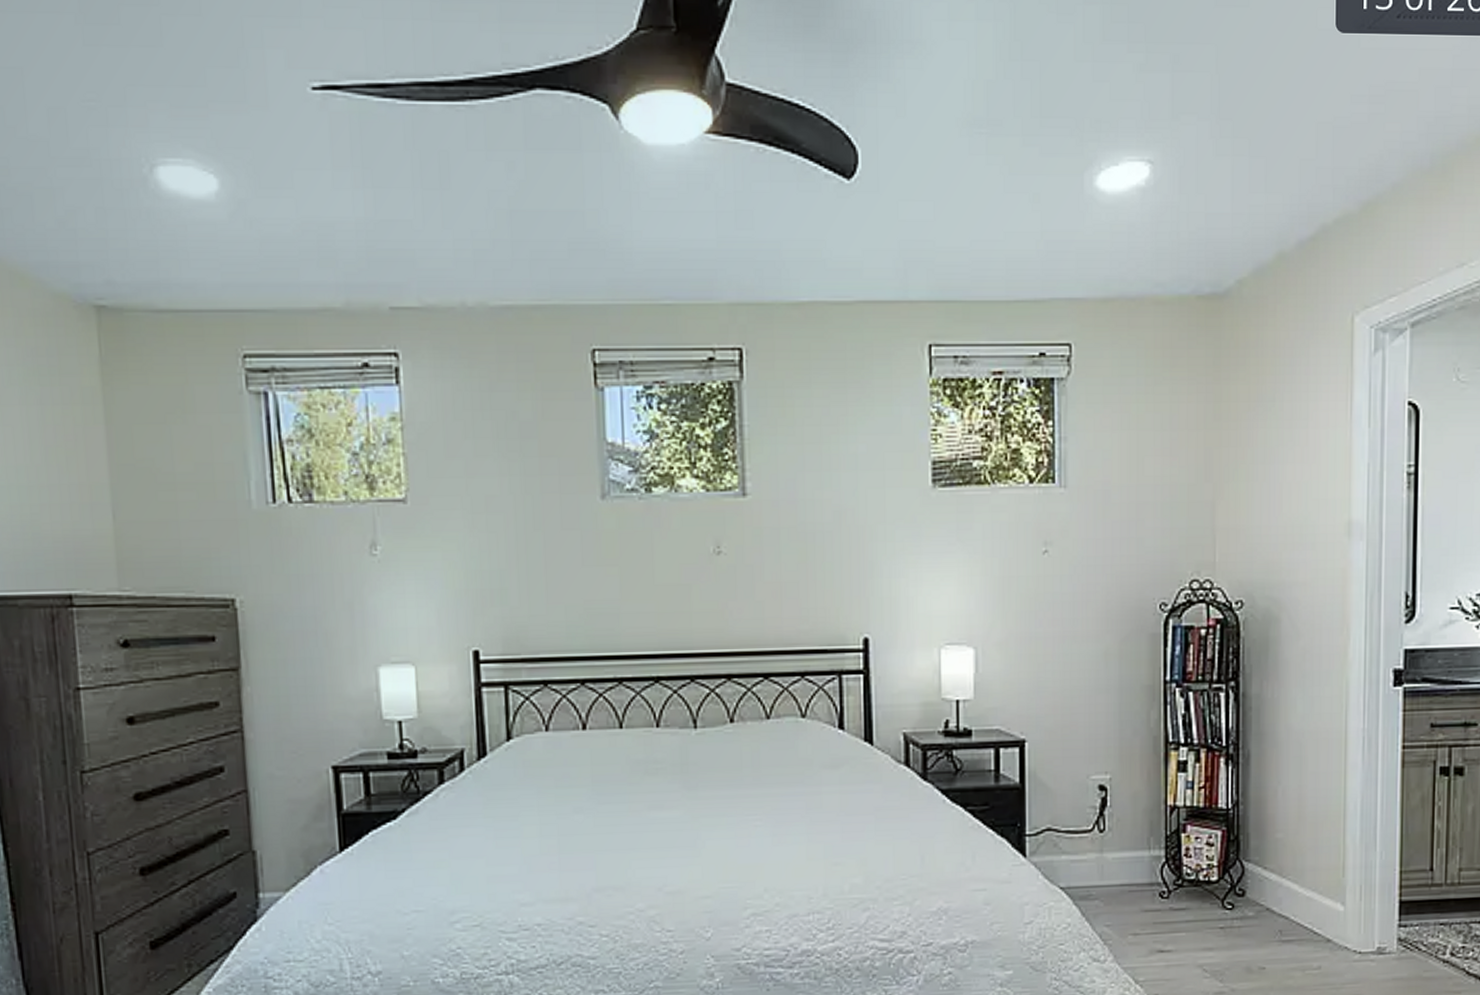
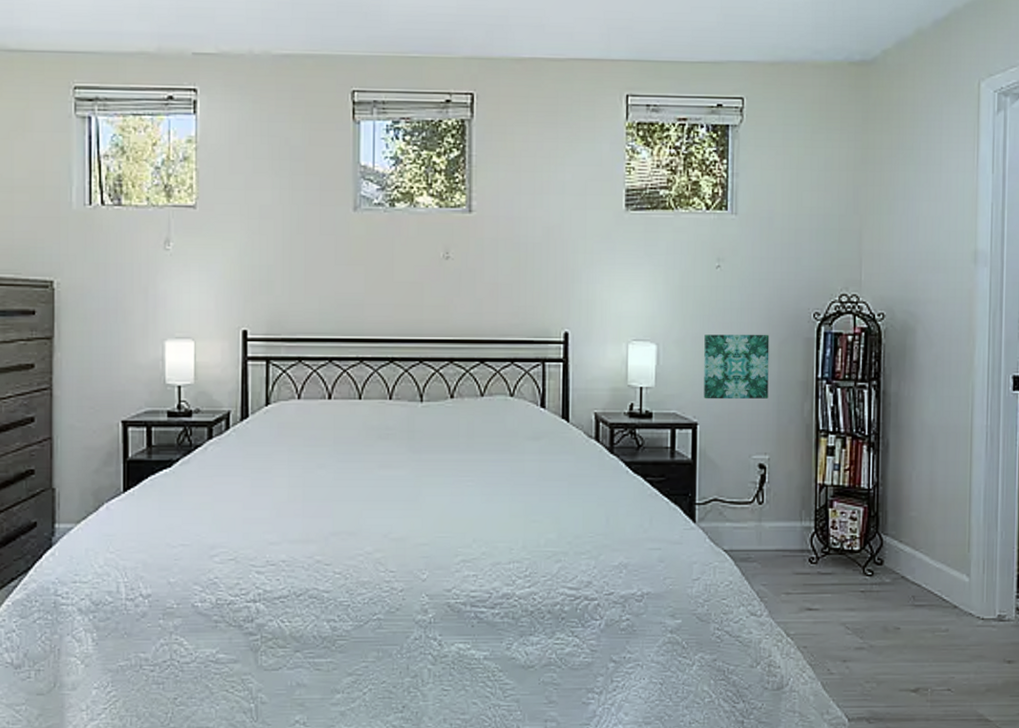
wall art: none [1031,632,1108,712] -> present [703,334,769,399]

